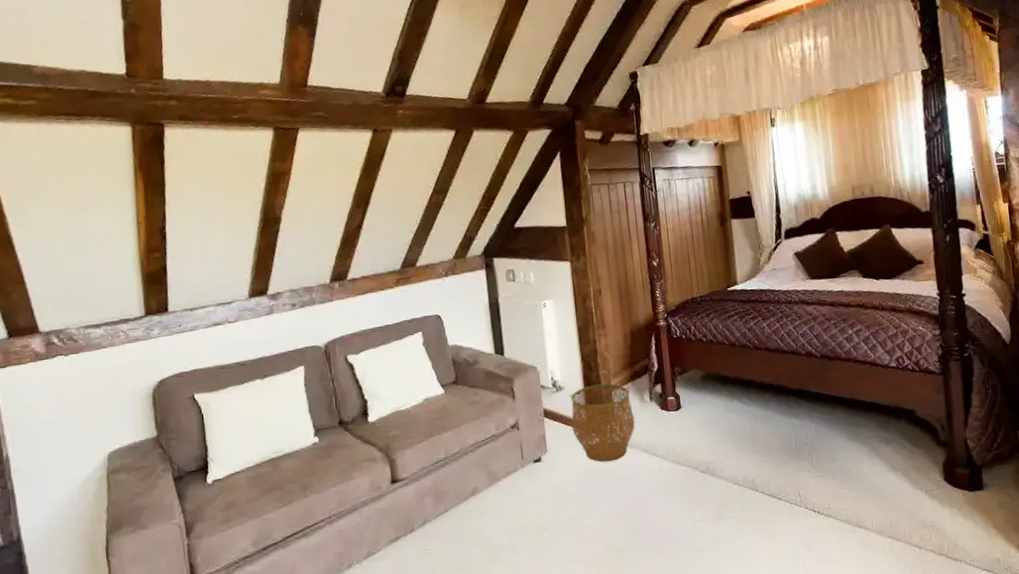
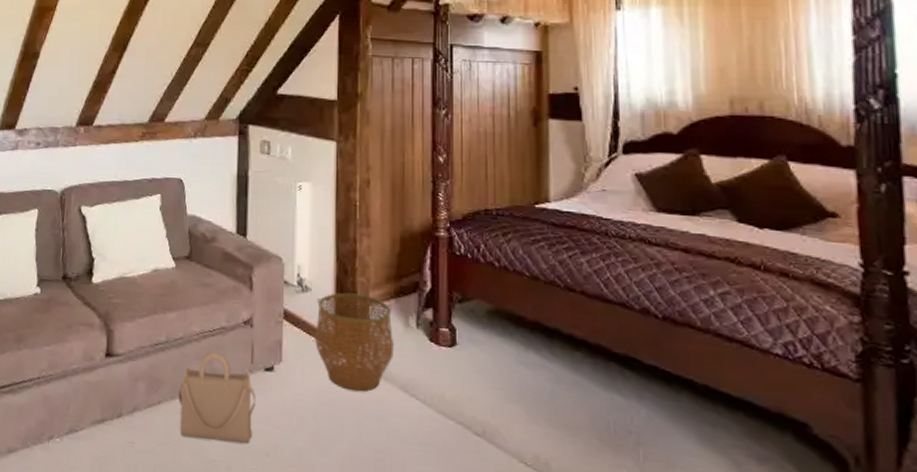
handbag: none [462,457,530,533] -> present [178,352,256,443]

